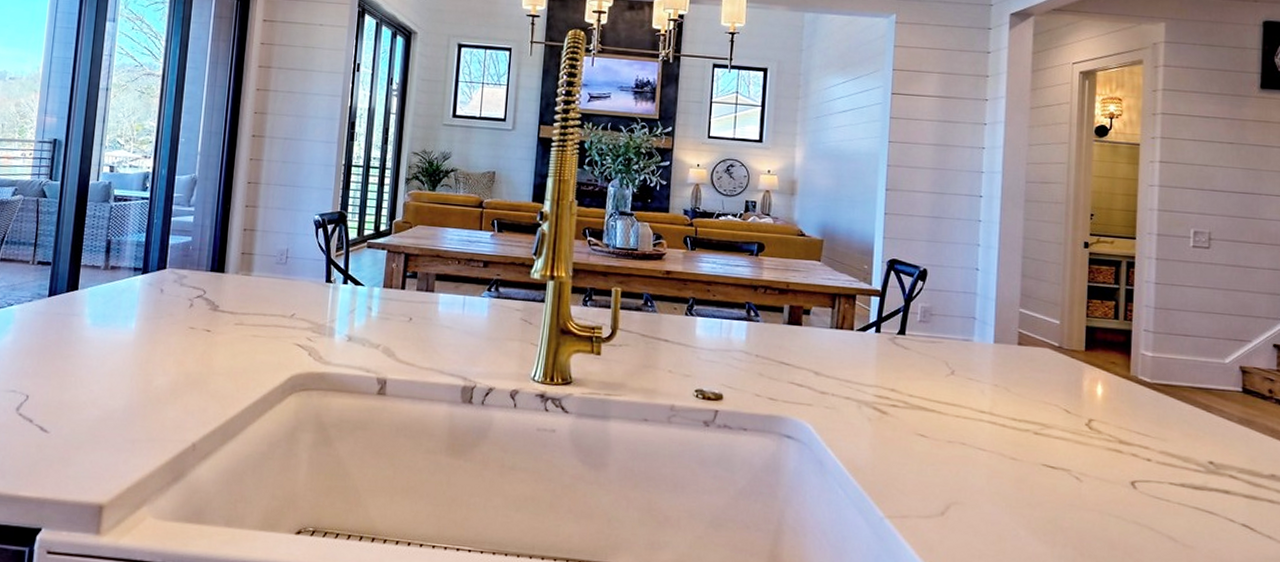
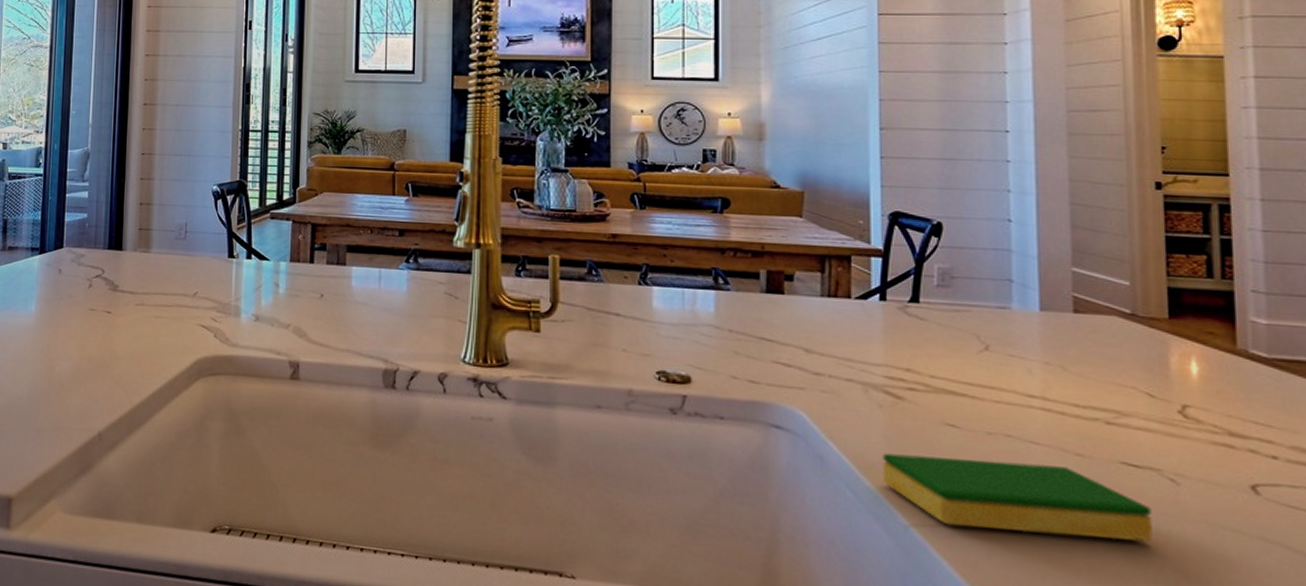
dish sponge: none [867,458,1061,527] -> present [882,453,1153,542]

